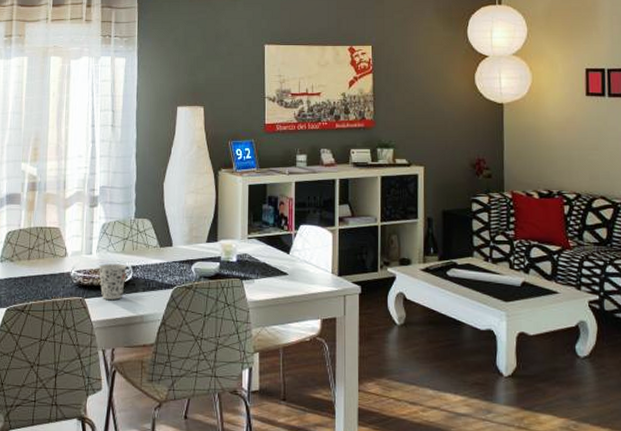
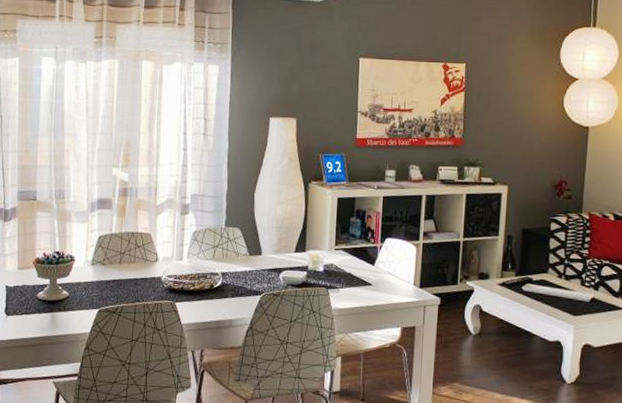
cup: present [99,263,127,300] -> none [189,269,217,304]

